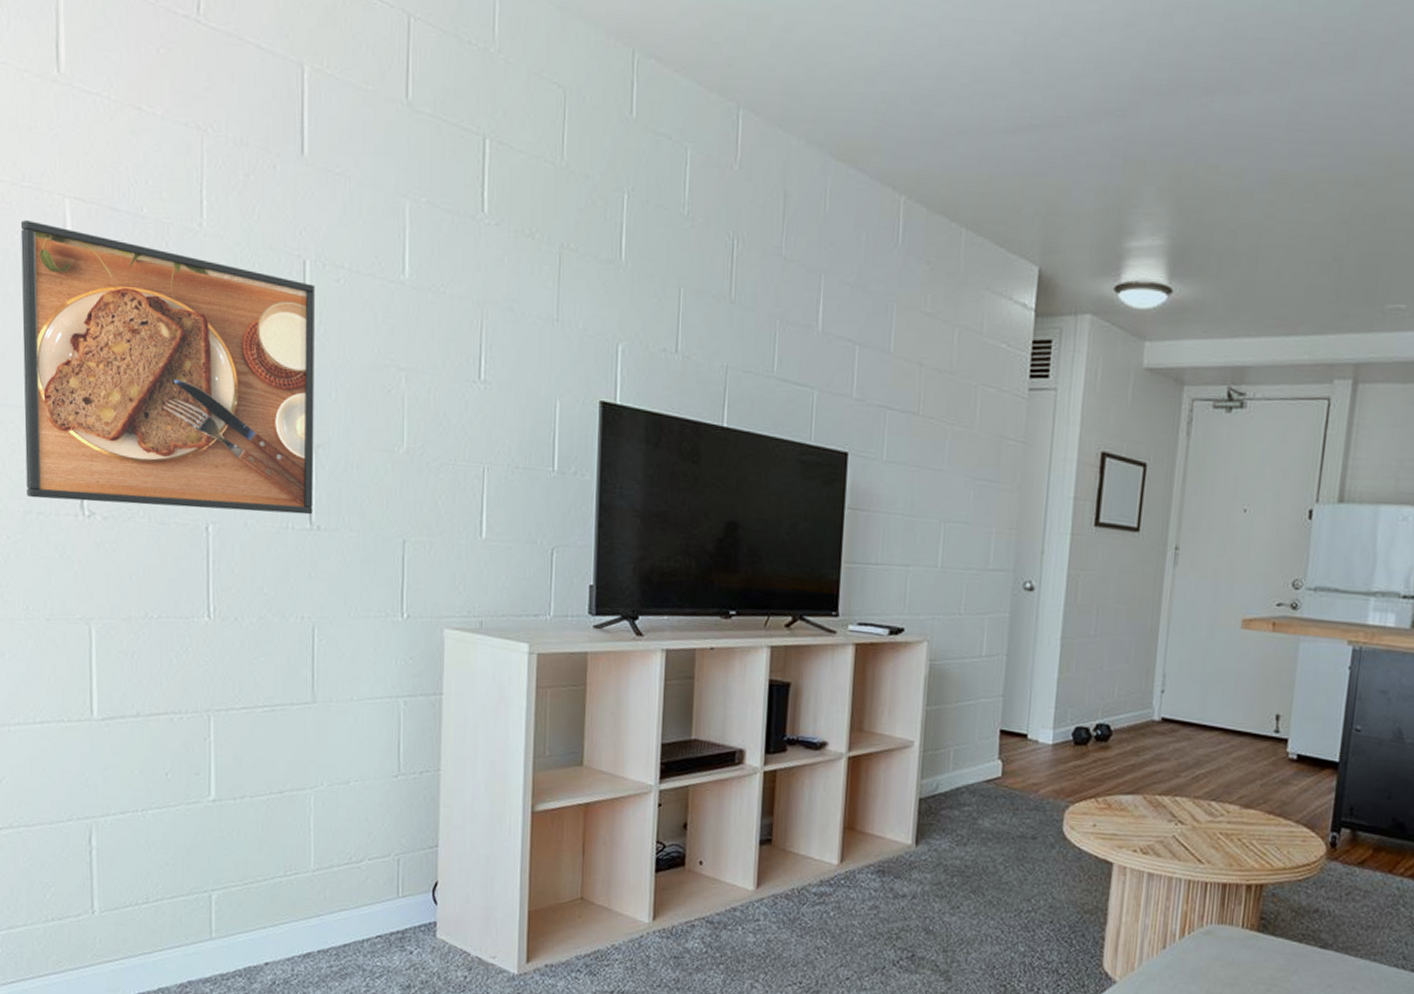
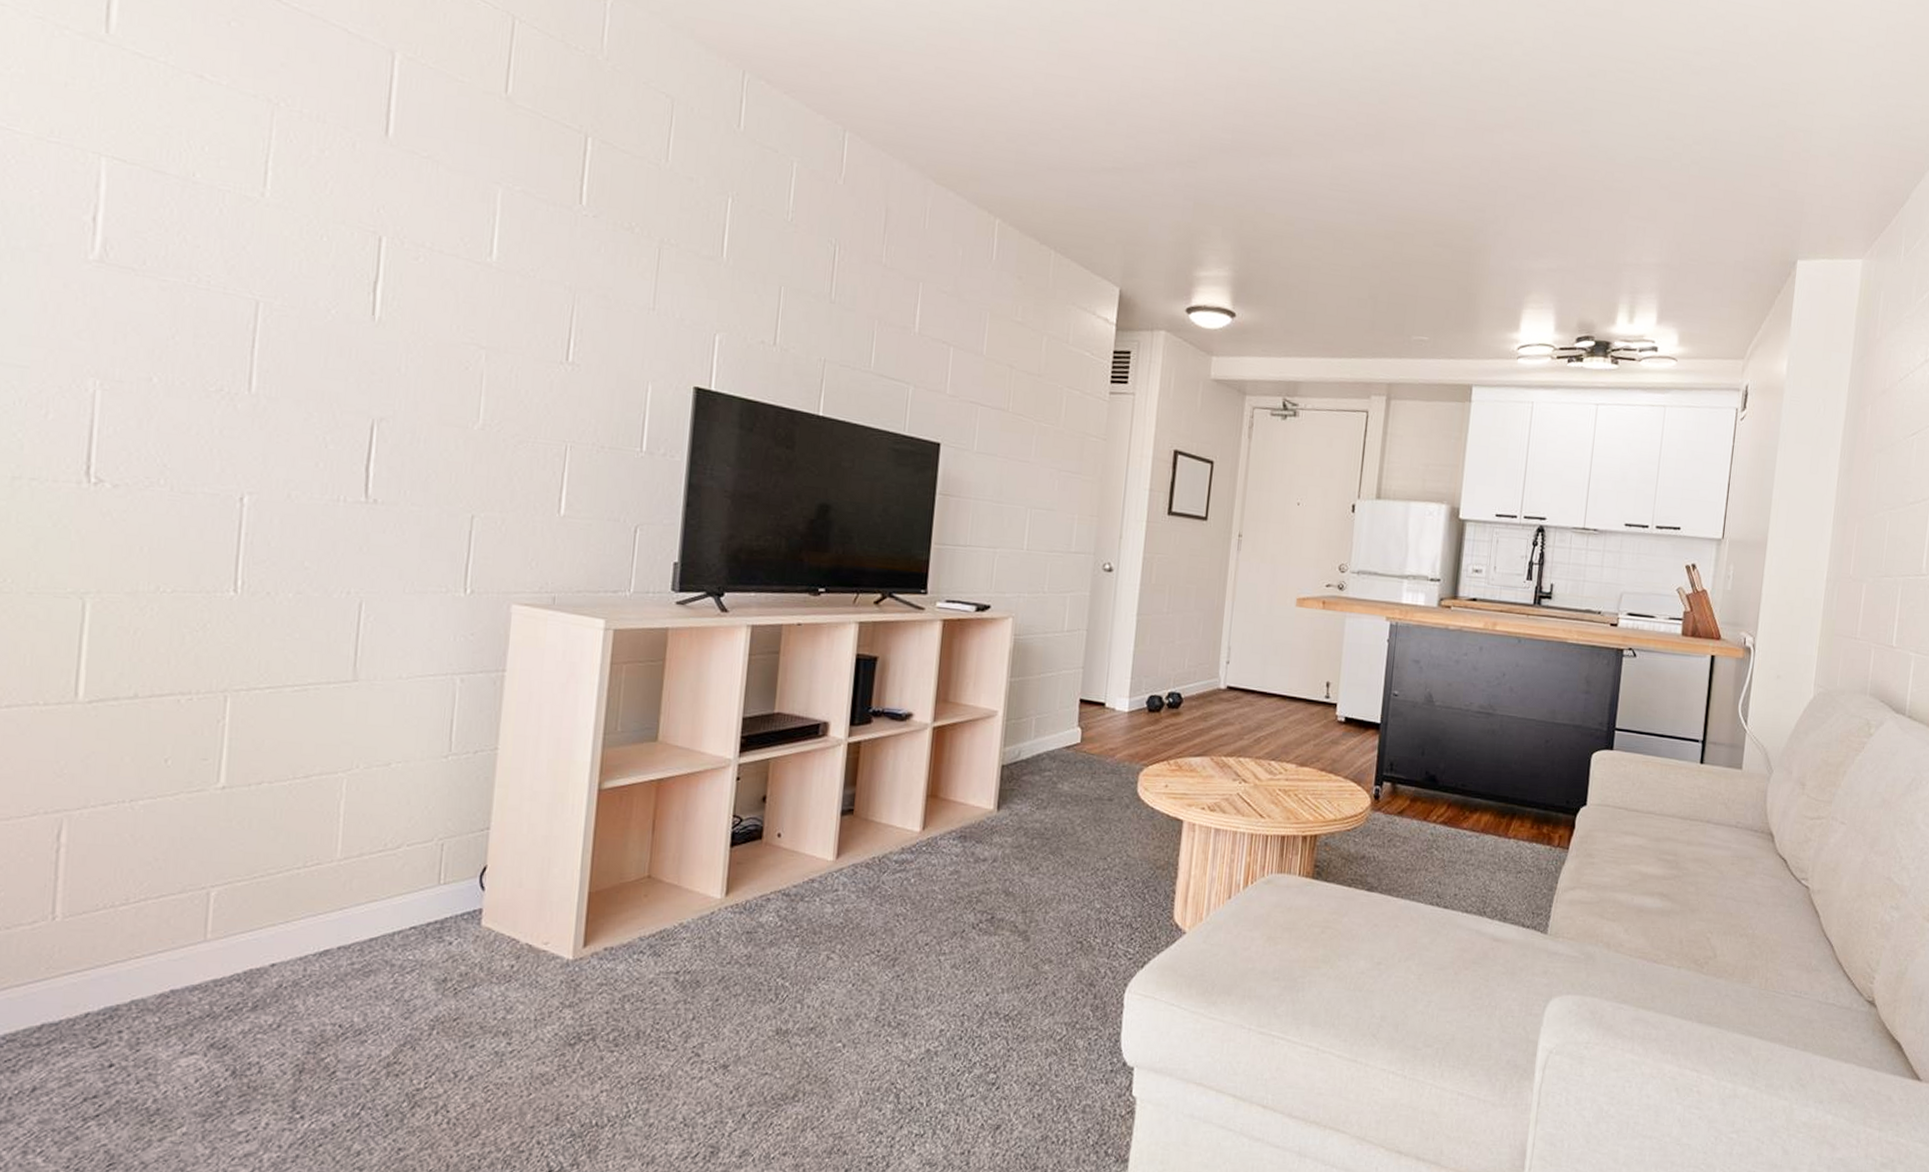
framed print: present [20,220,316,515] -> none [18,175,391,488]

